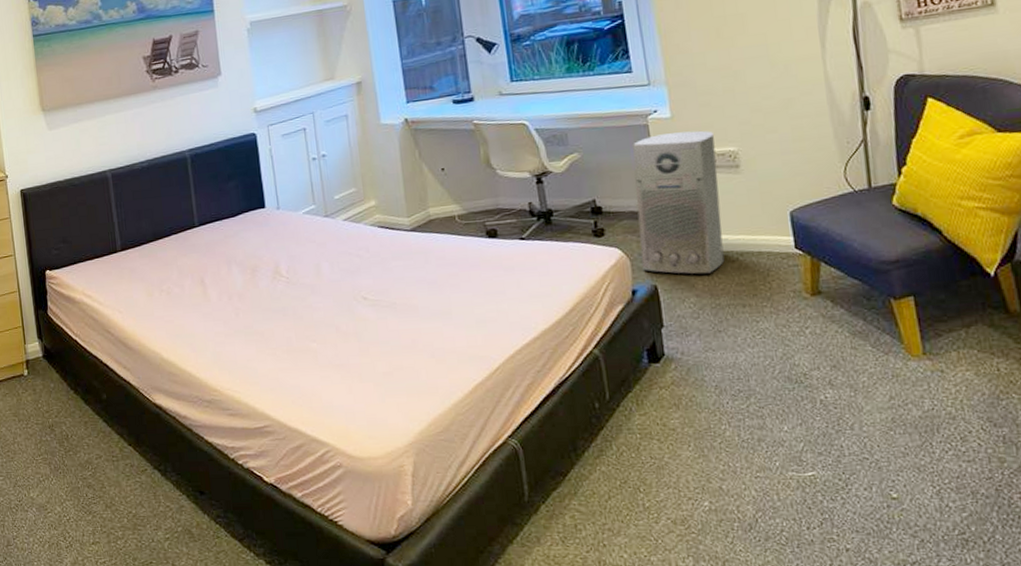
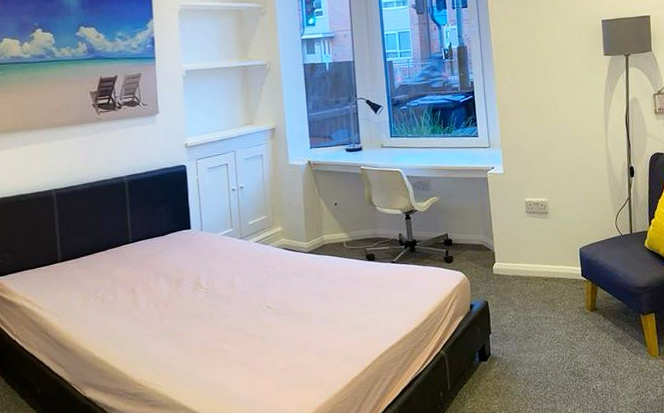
air purifier: present [633,130,725,274] -> none [476,184,535,294]

